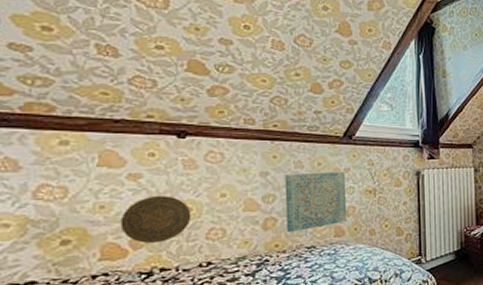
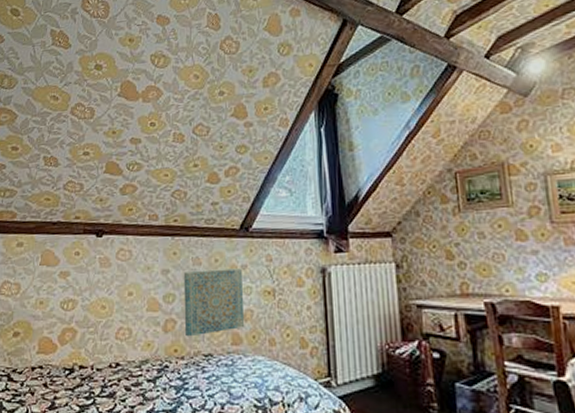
decorative plate: present [120,195,192,244] -> none [53,292,105,340]

